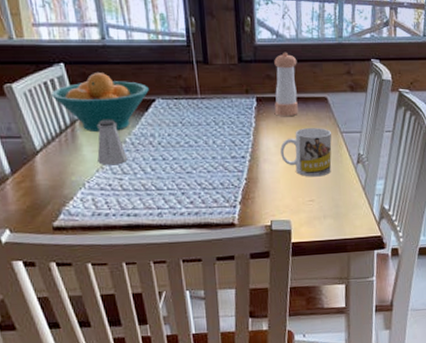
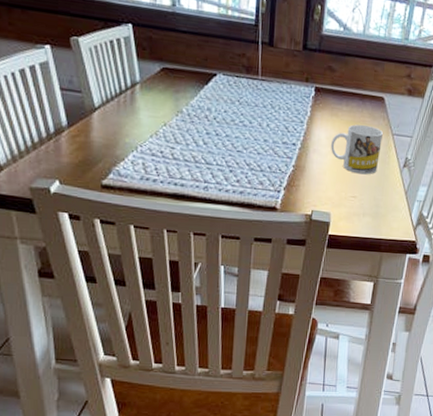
fruit bowl: present [51,73,149,133] -> none [115,38,212,100]
saltshaker: present [97,120,128,166] -> none [153,87,182,134]
pepper shaker: present [274,52,298,116] -> none [331,45,361,111]

